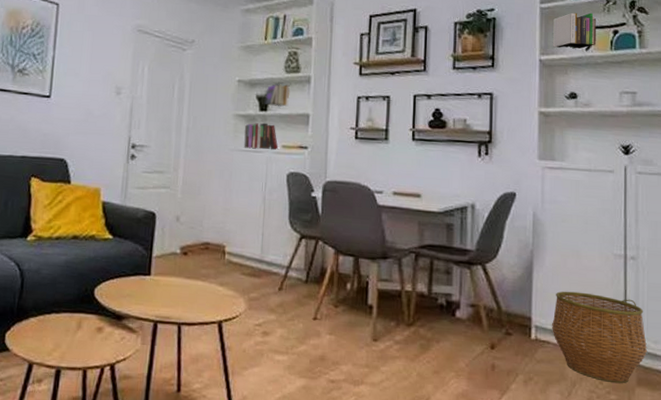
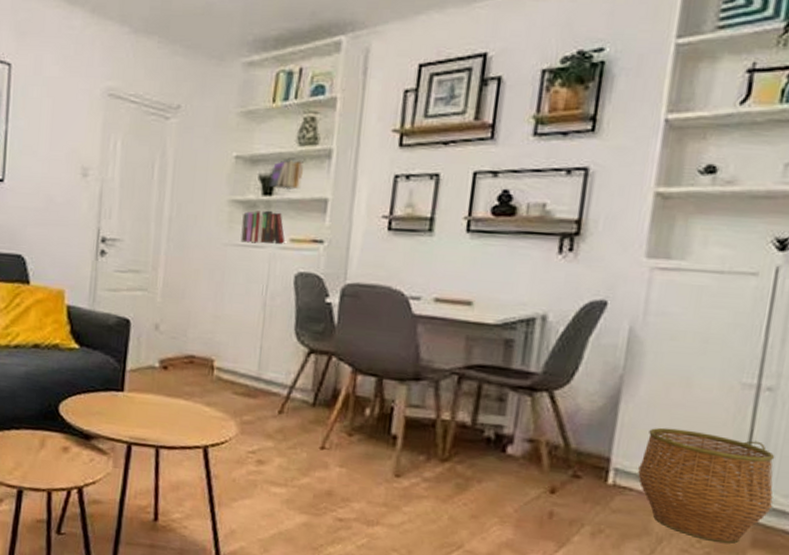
books: present [553,12,597,49] -> none [688,48,763,103]

